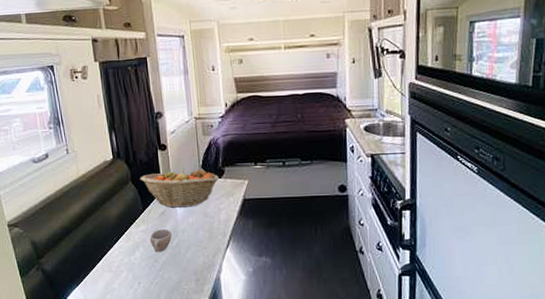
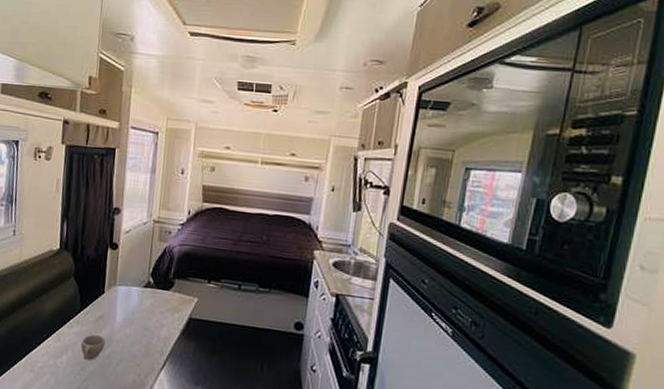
fruit basket: present [140,168,219,208] -> none [83,272,167,317]

